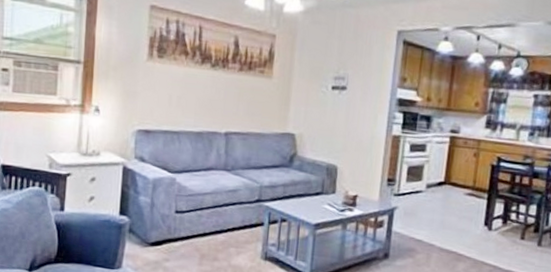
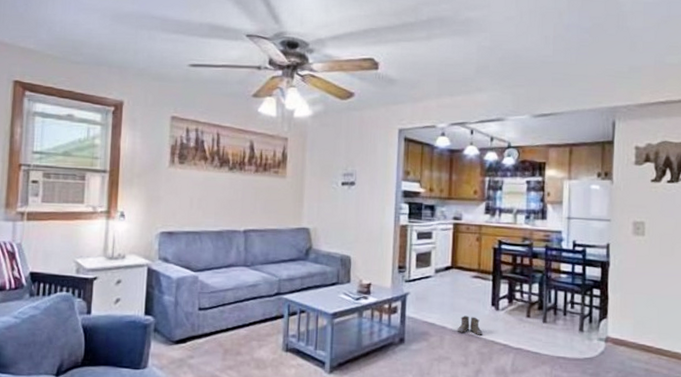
boots: none [445,234,472,255] -> present [457,315,483,336]

